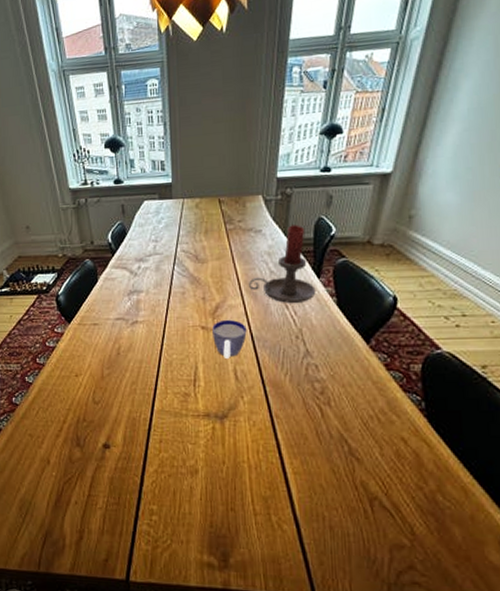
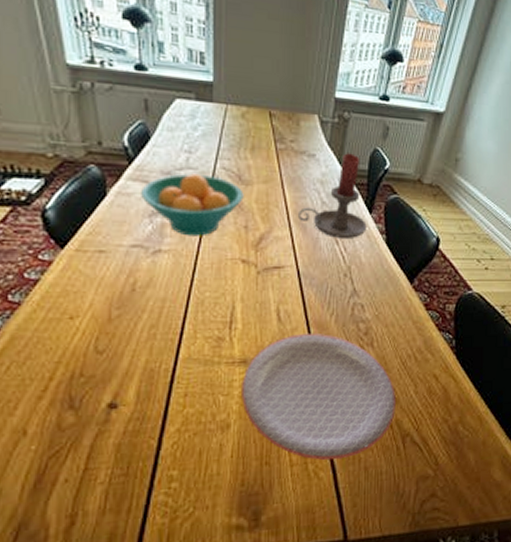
fruit bowl: none [122,257,201,309] -> present [141,173,244,237]
plate: none [206,392,360,515] -> present [242,334,396,461]
cup: present [212,319,247,358] -> none [254,252,293,297]

